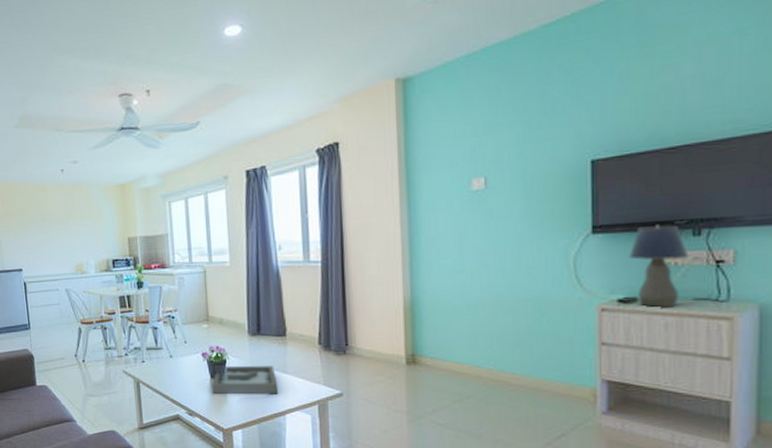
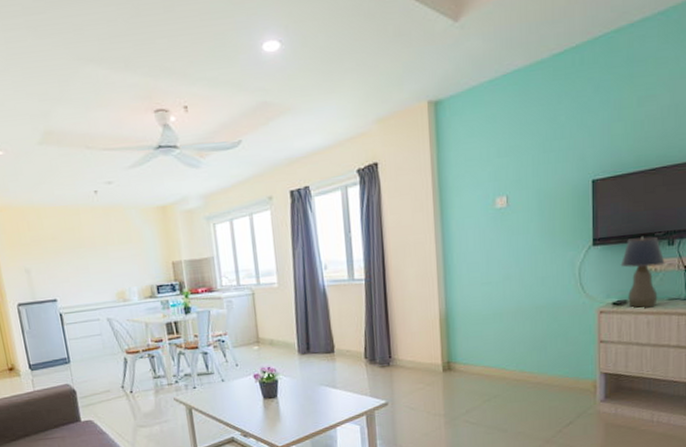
decorative tray: present [212,365,279,395] -> none [265,382,329,414]

